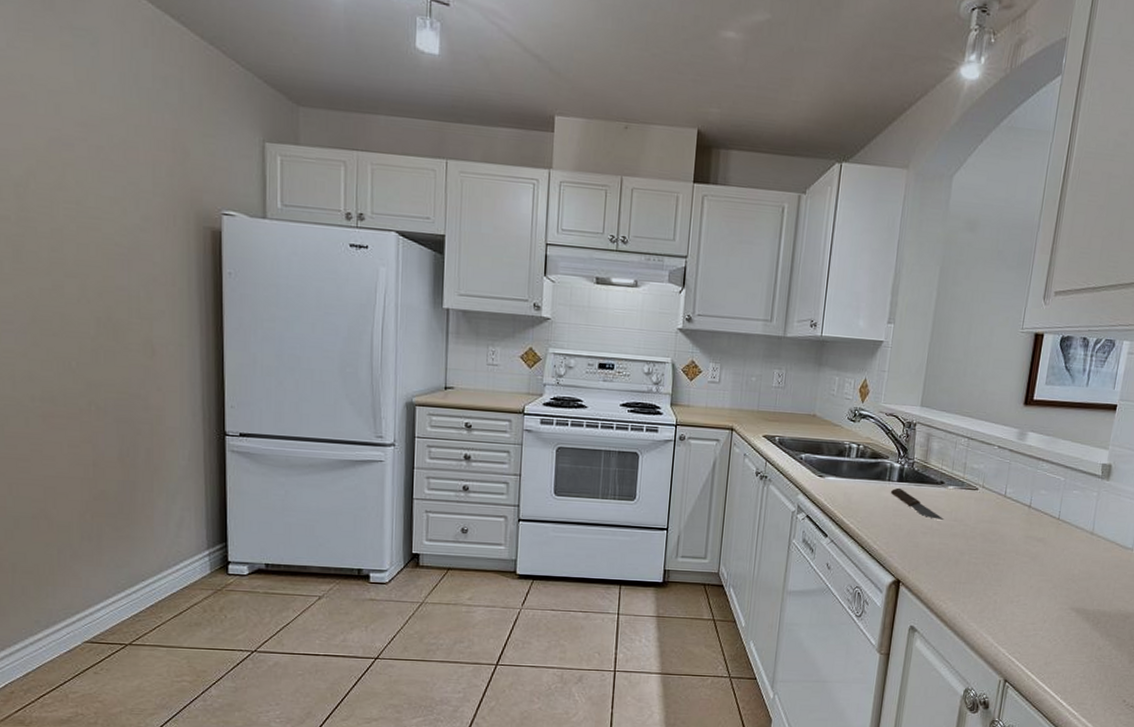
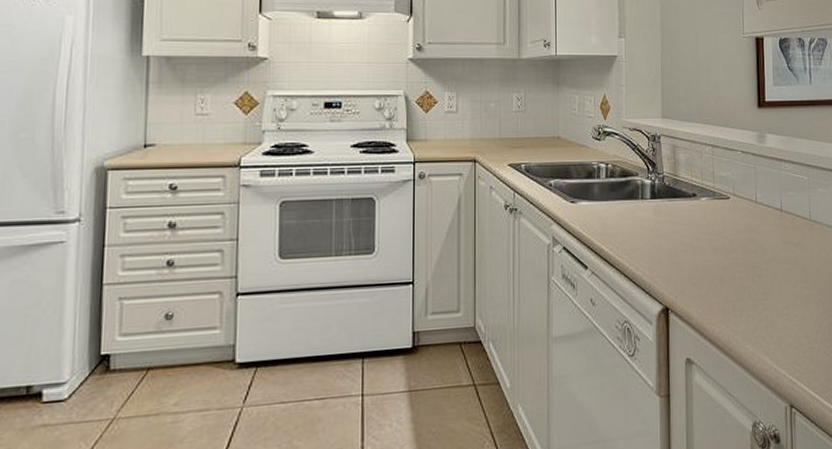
knife: present [890,487,944,520] -> none [645,205,702,235]

